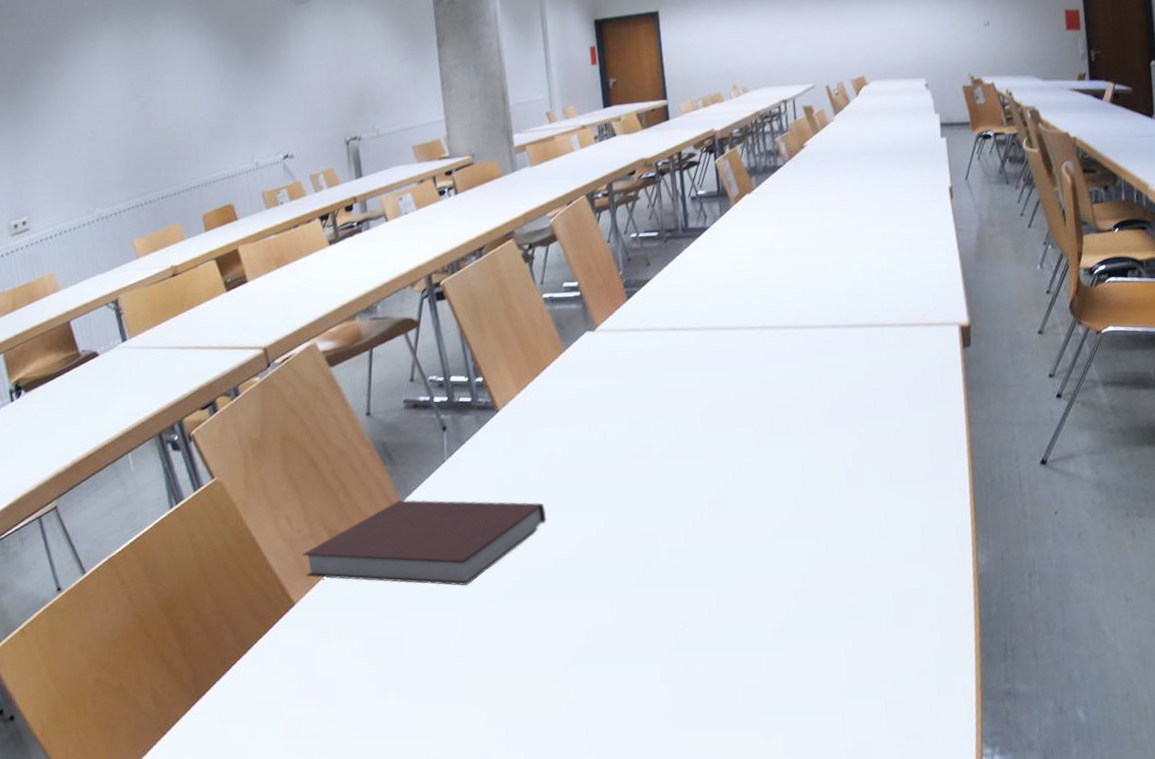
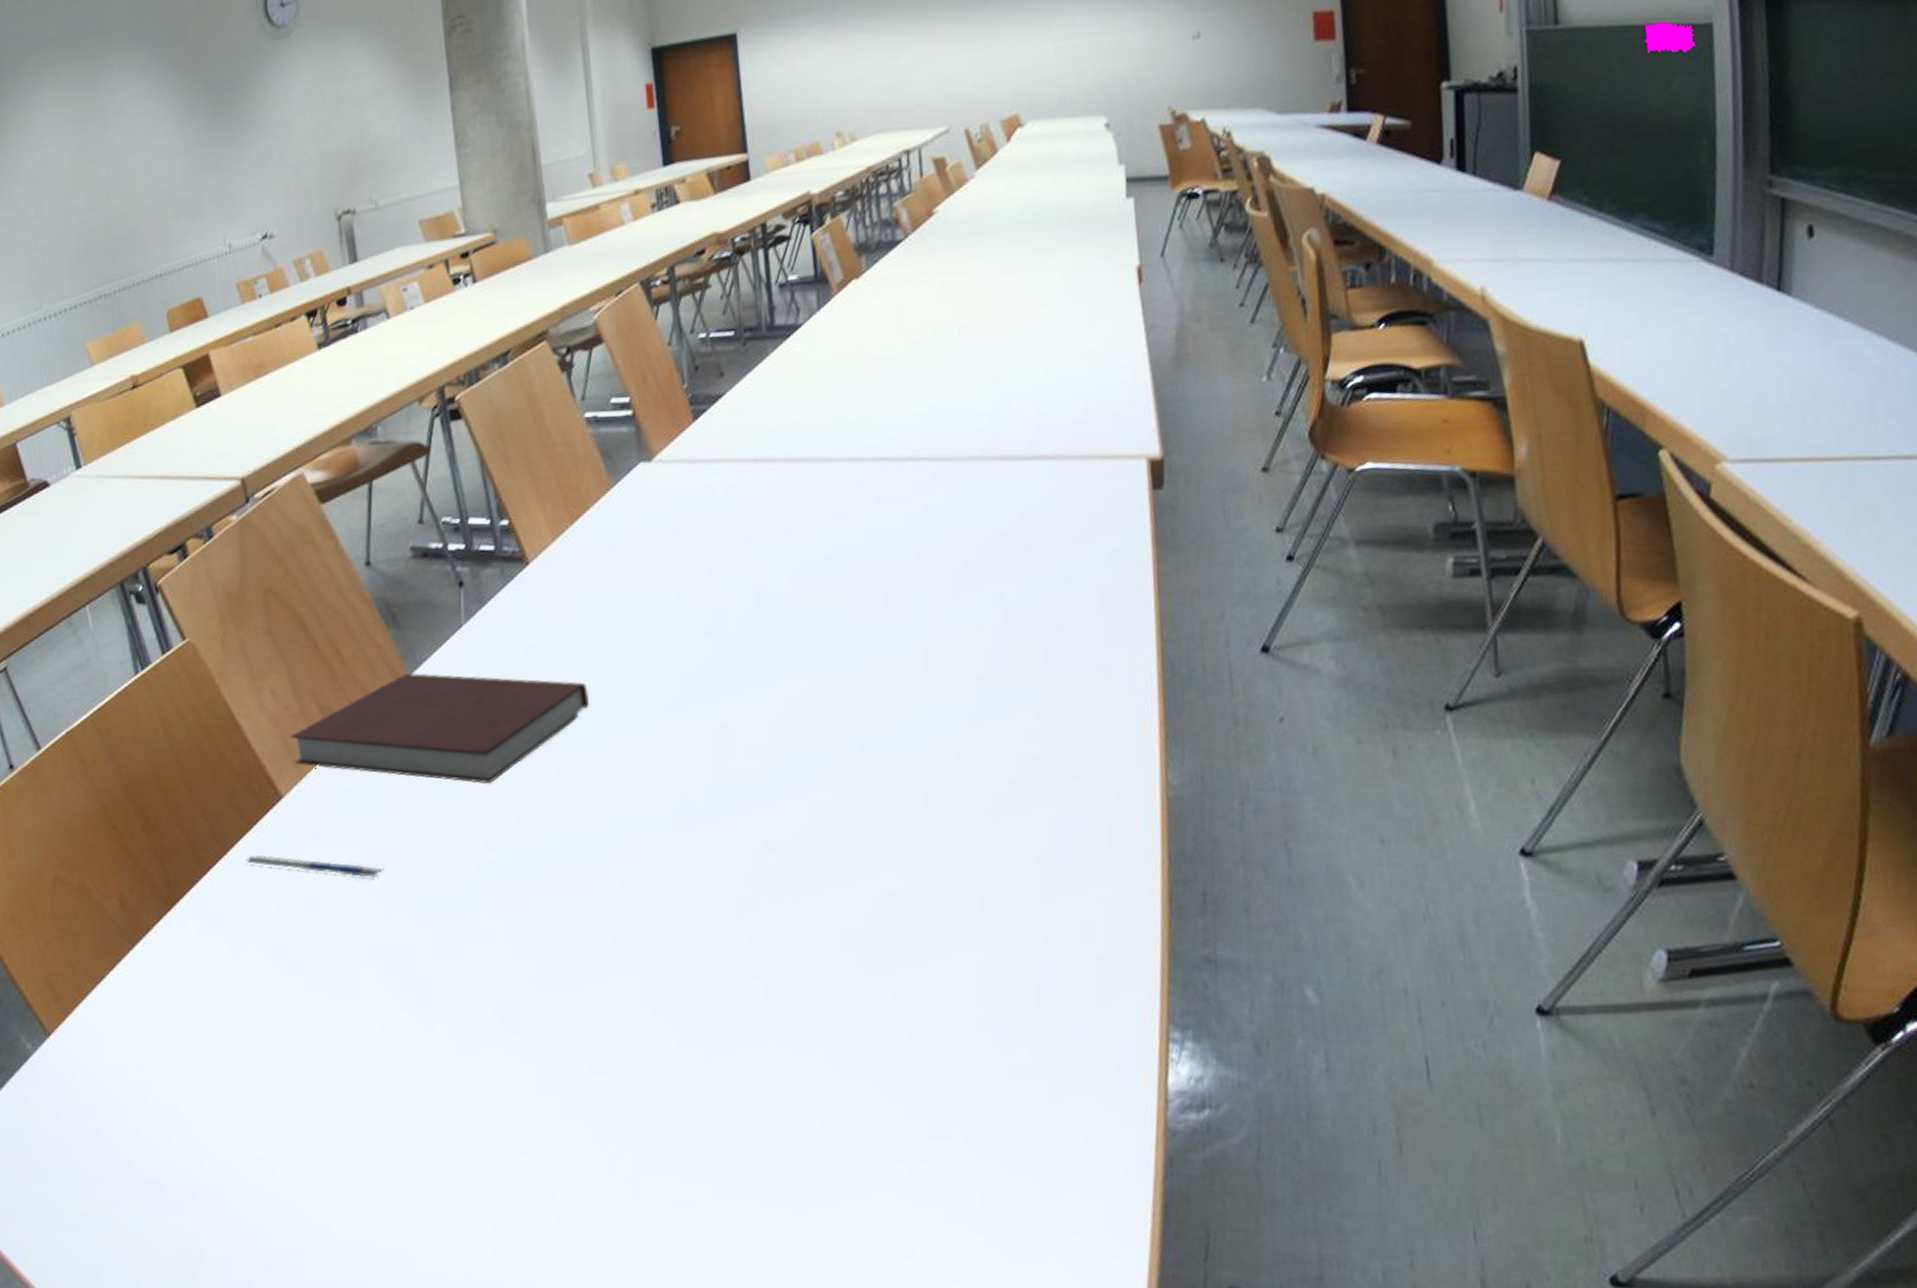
pen: none [263,652,380,668] -> present [246,854,384,880]

